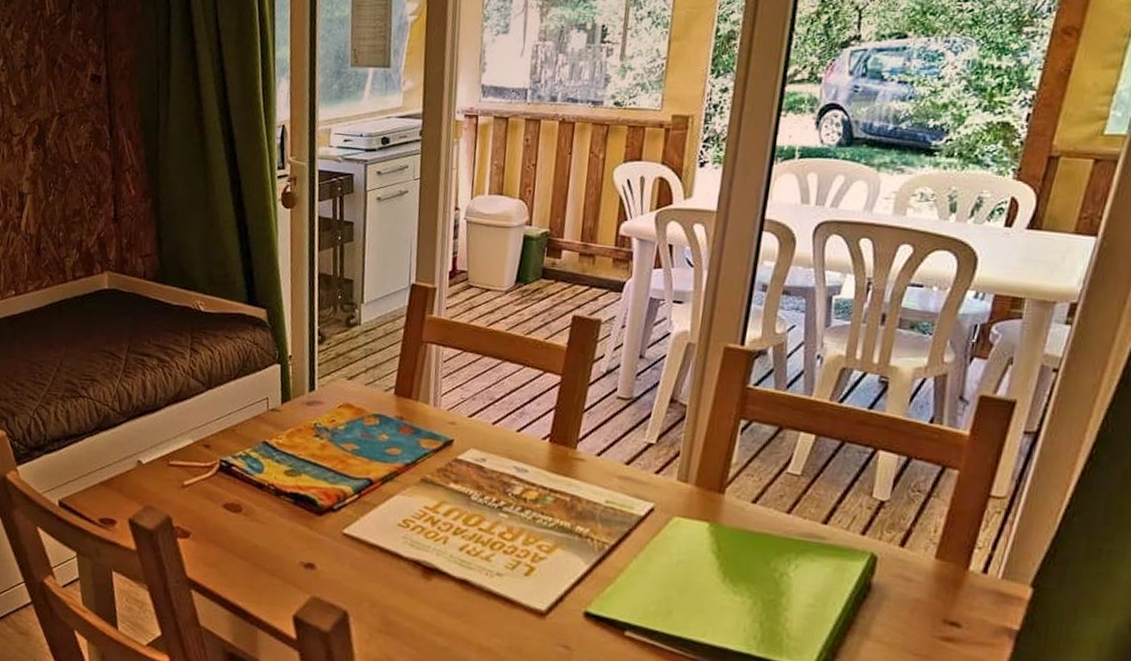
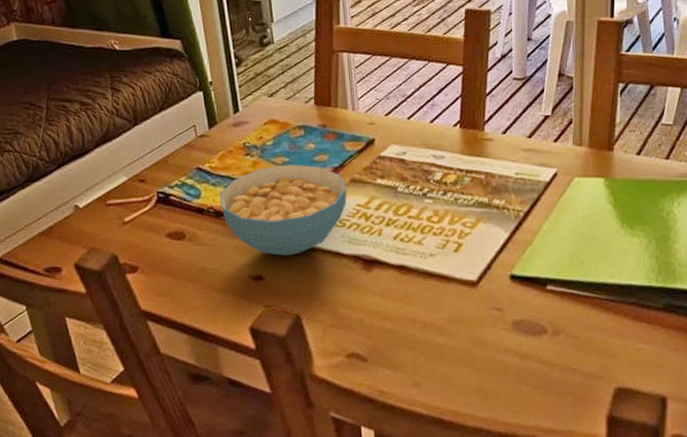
cereal bowl: none [282,452,417,549] -> present [219,164,347,256]

